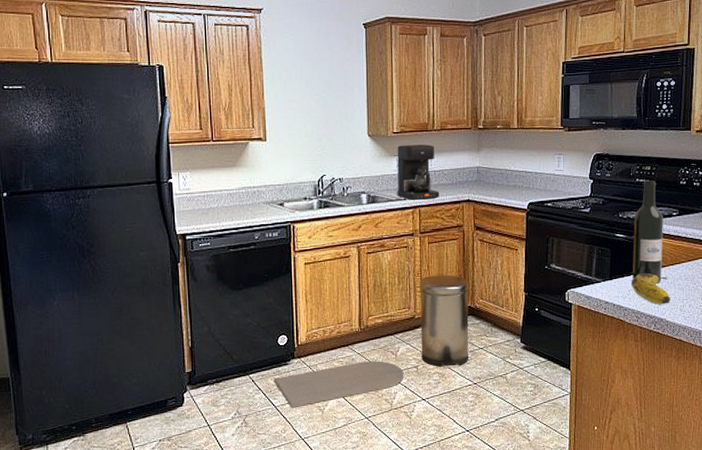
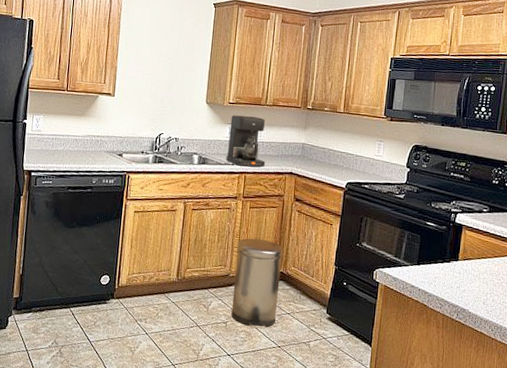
door mat: present [275,361,404,409] -> none [93,310,213,346]
fruit: present [630,272,670,305] -> none [437,262,475,296]
wine bottle: present [632,180,664,283] -> none [440,175,474,275]

